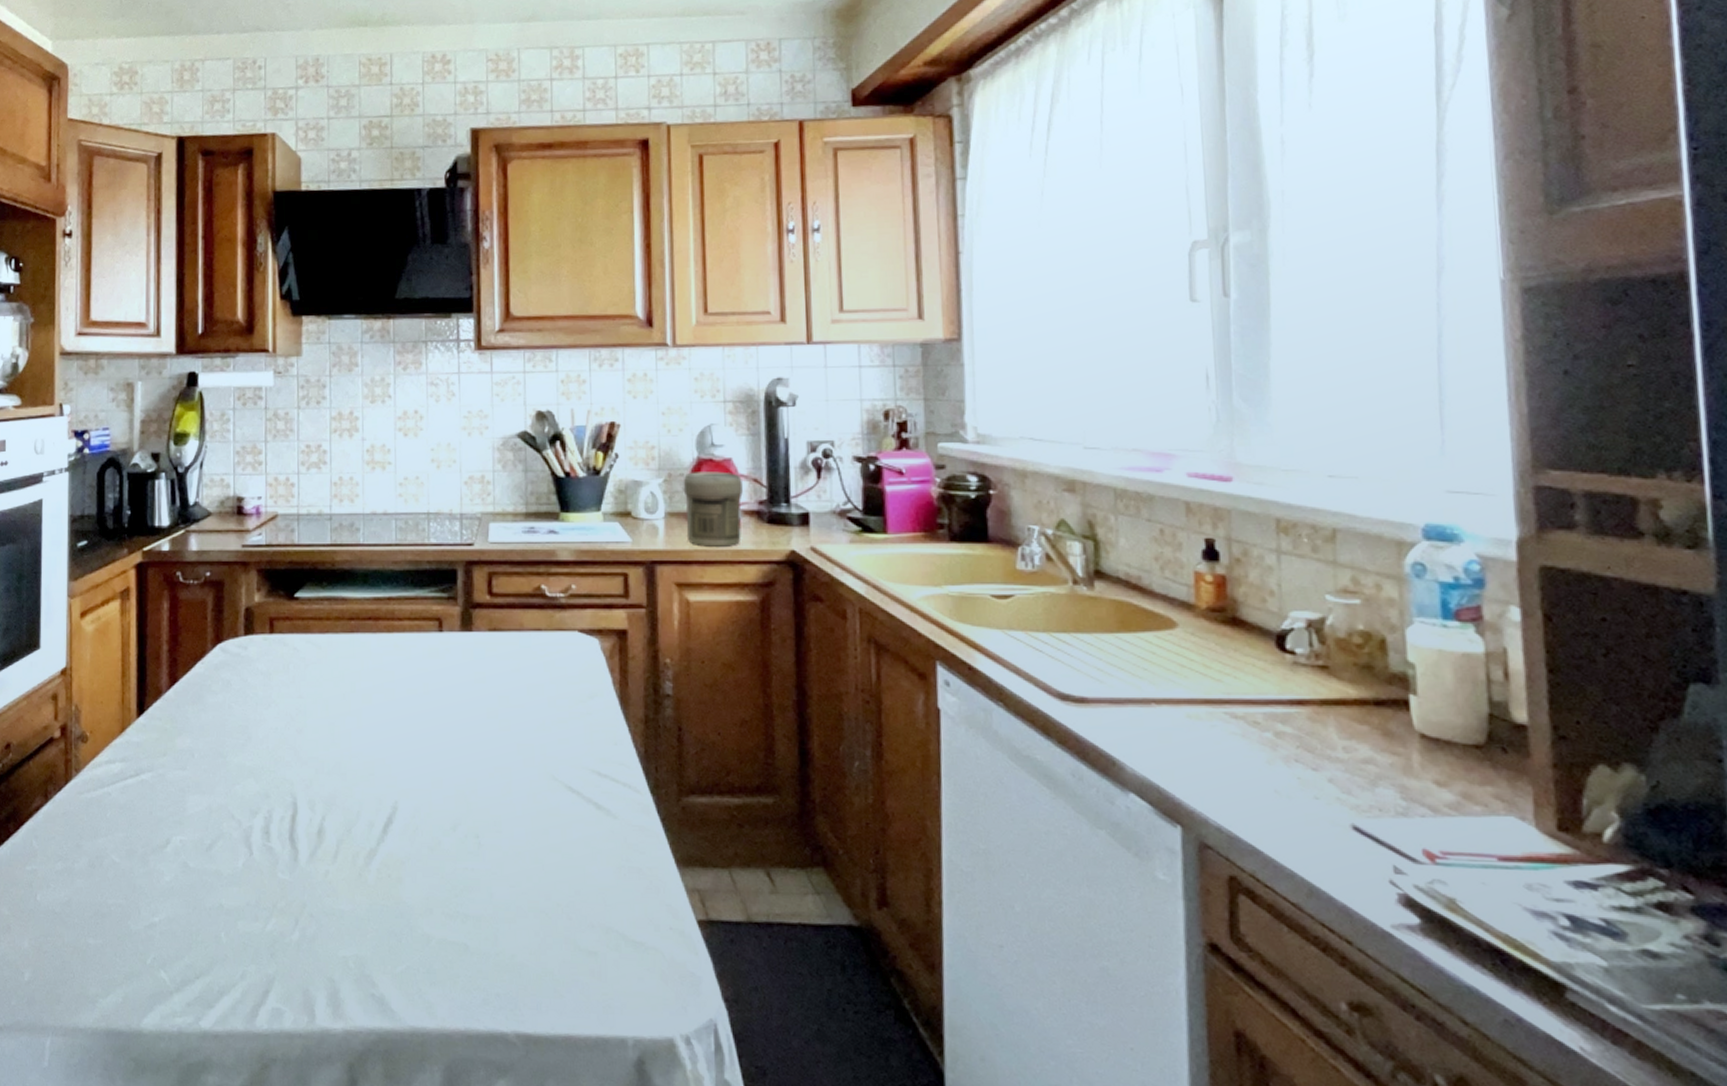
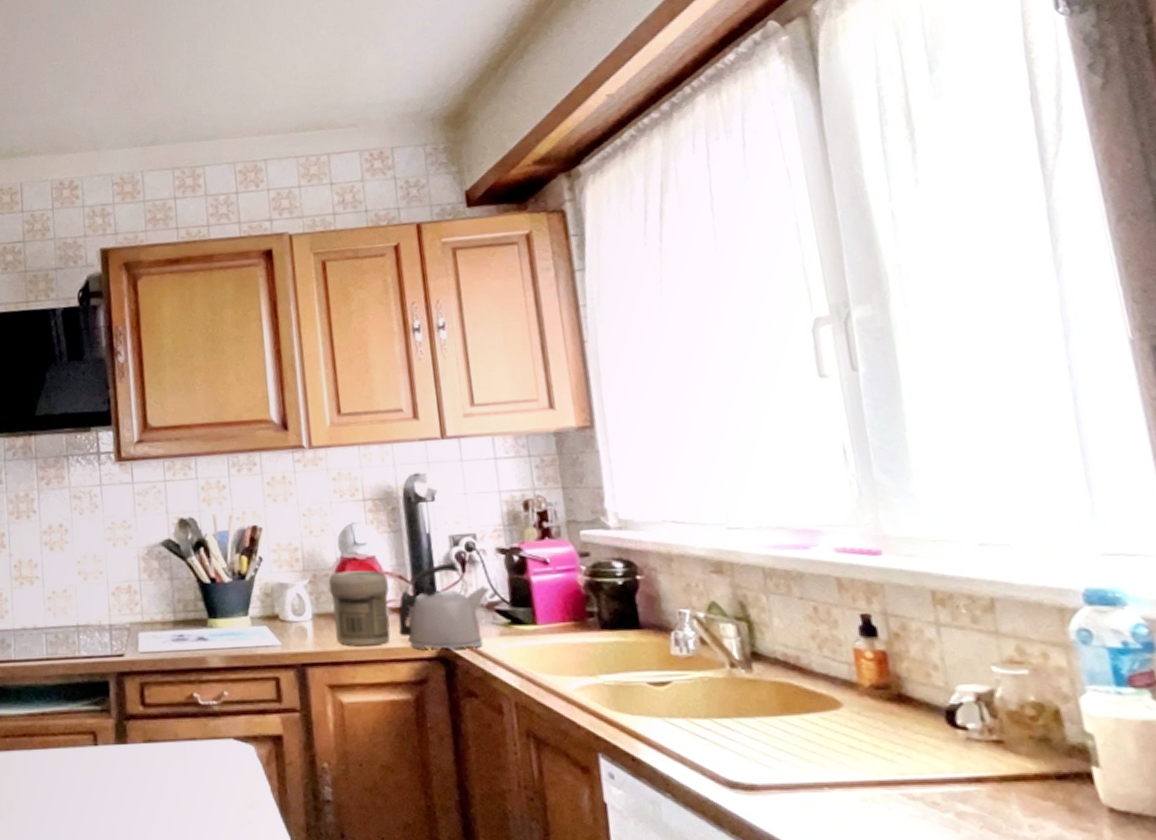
kettle: none [750,468,843,554] -> present [398,562,489,651]

